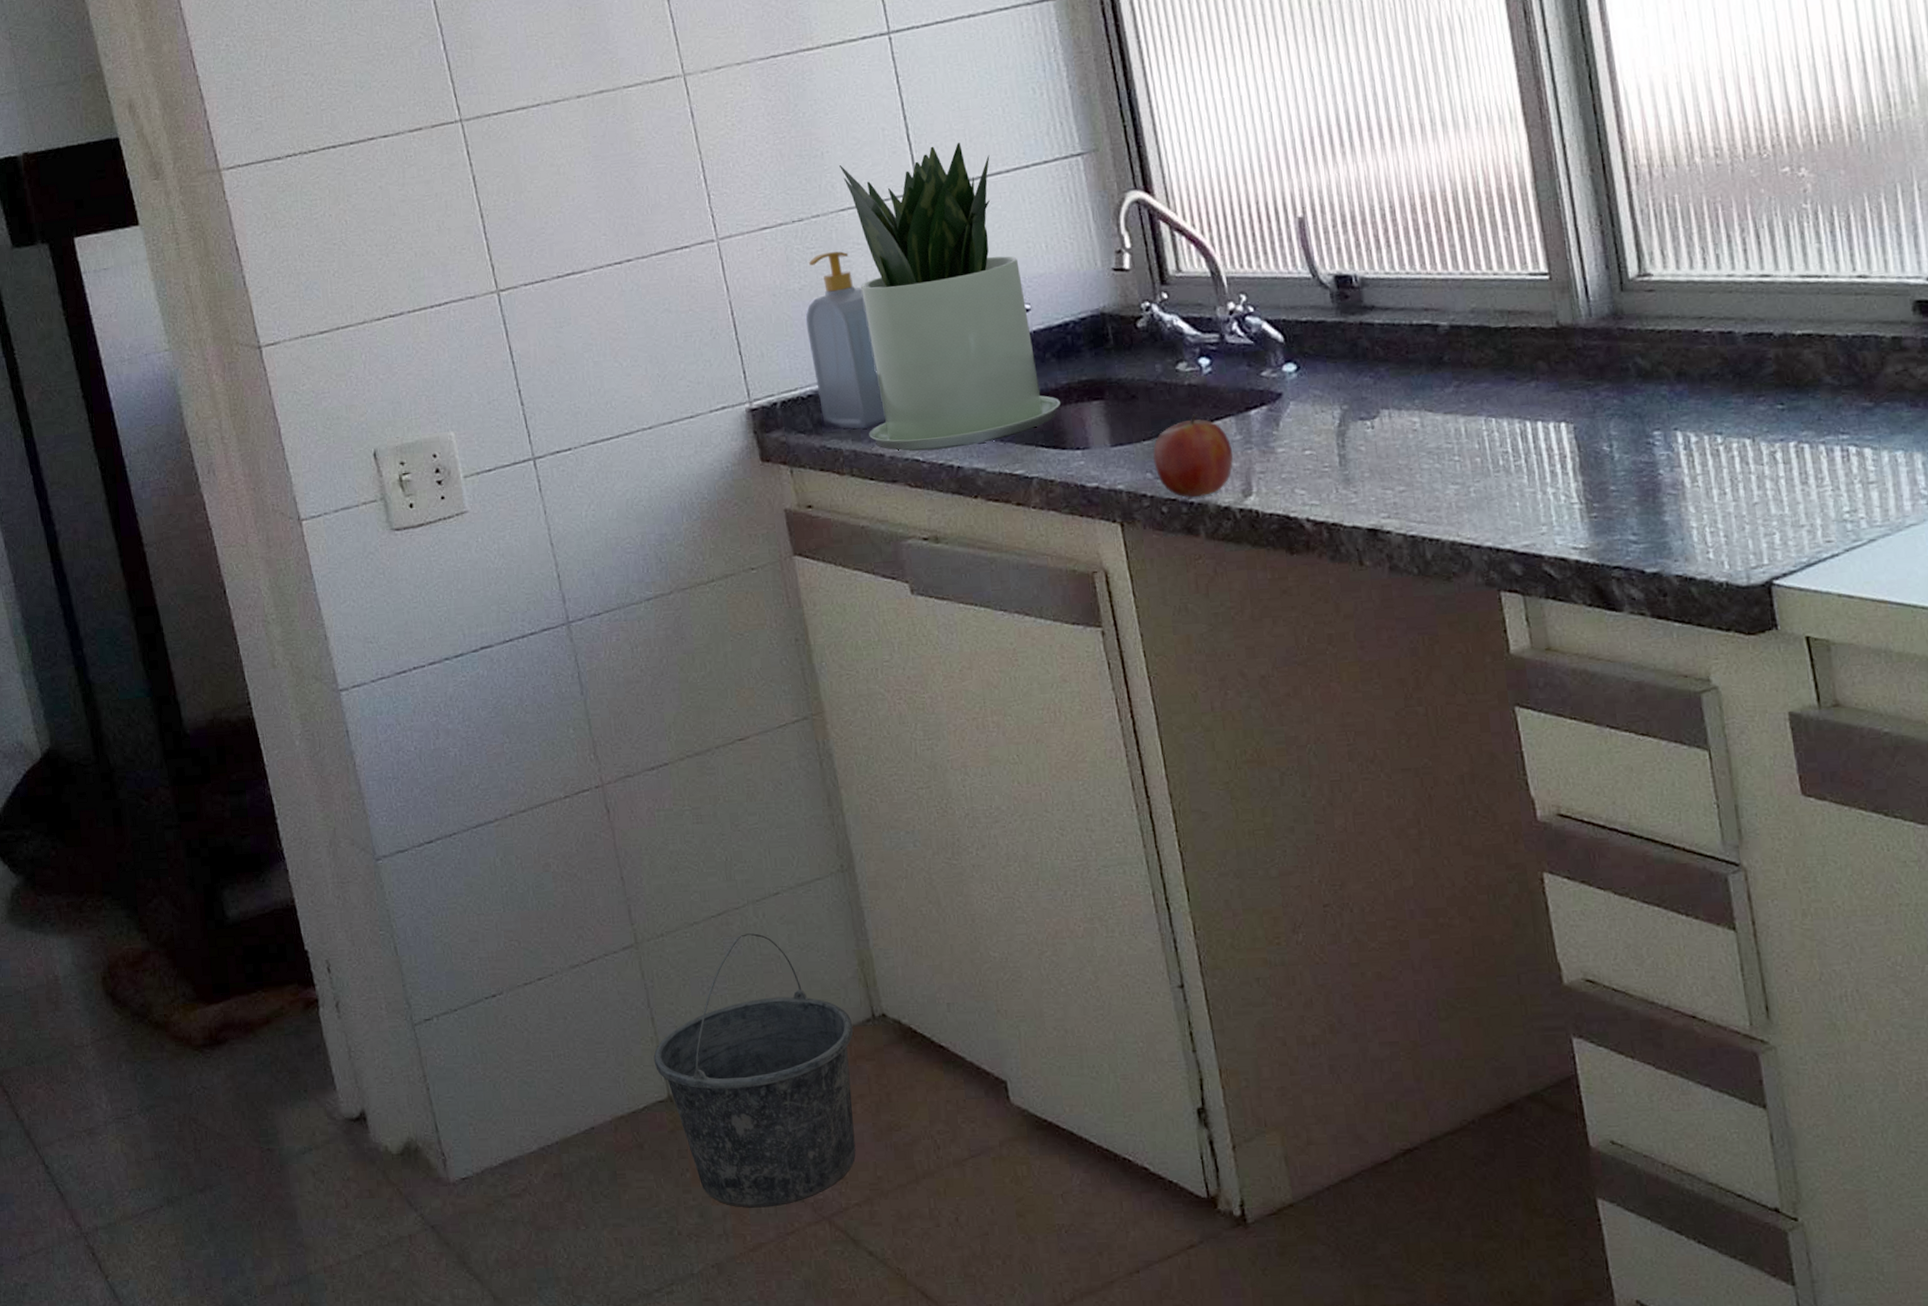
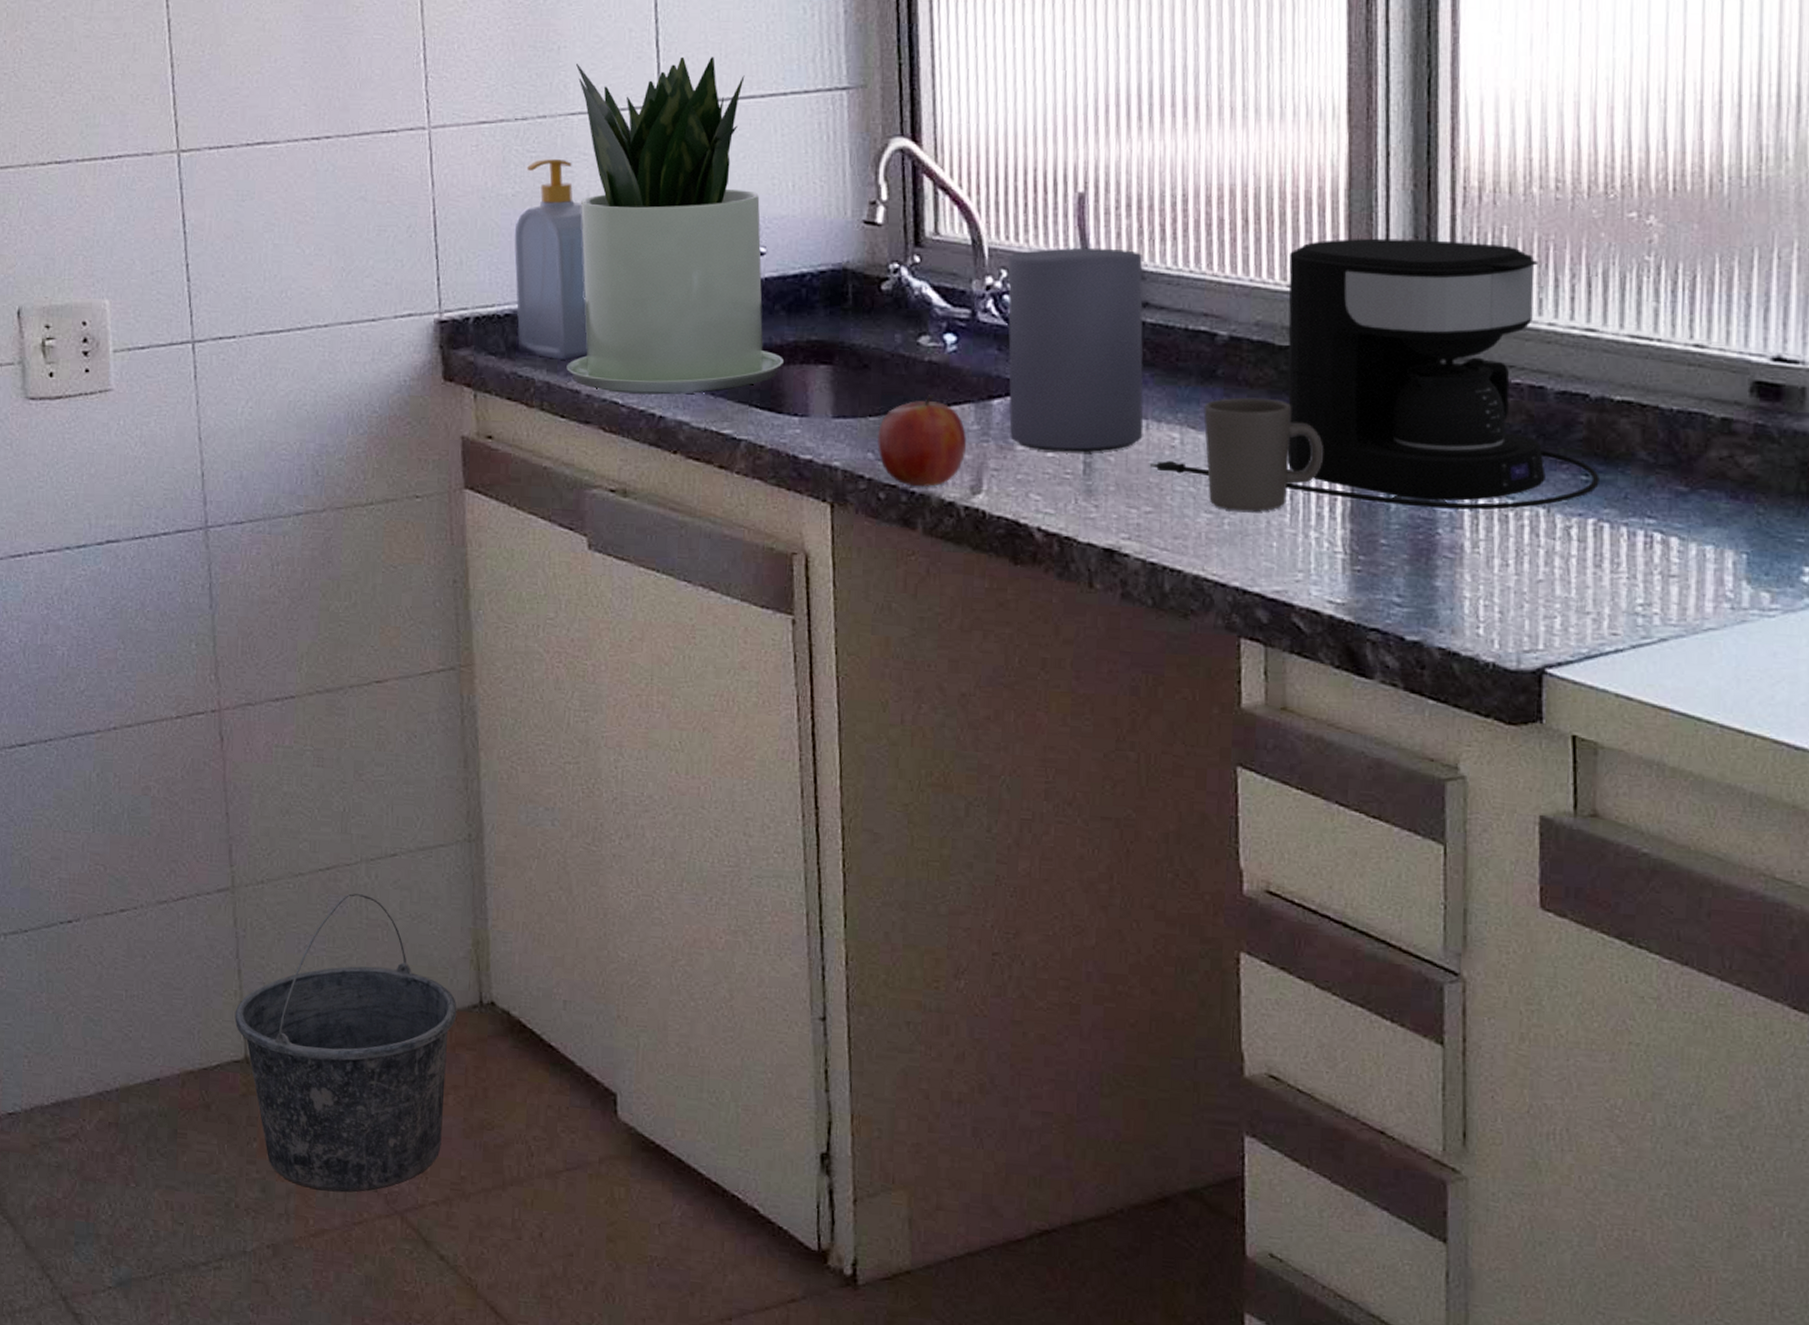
canister: none [1244,262,1388,450] -> present [1007,247,1144,453]
coffee maker: none [1396,212,1794,455] -> present [1149,238,1599,511]
mug: none [1437,375,1549,479] -> present [1204,397,1324,512]

